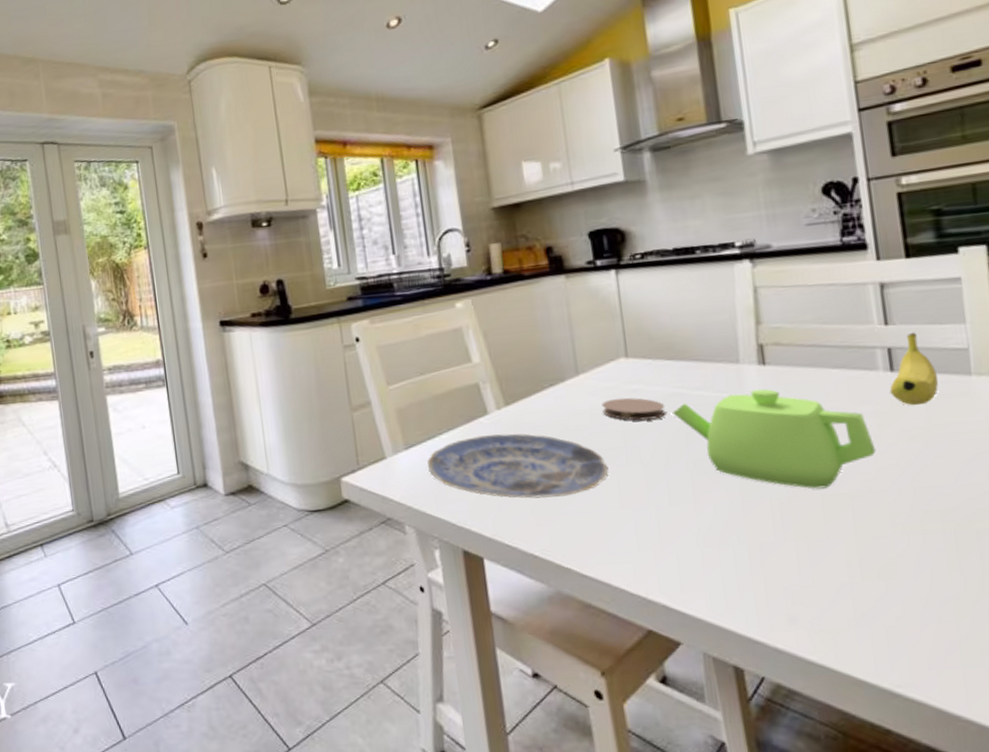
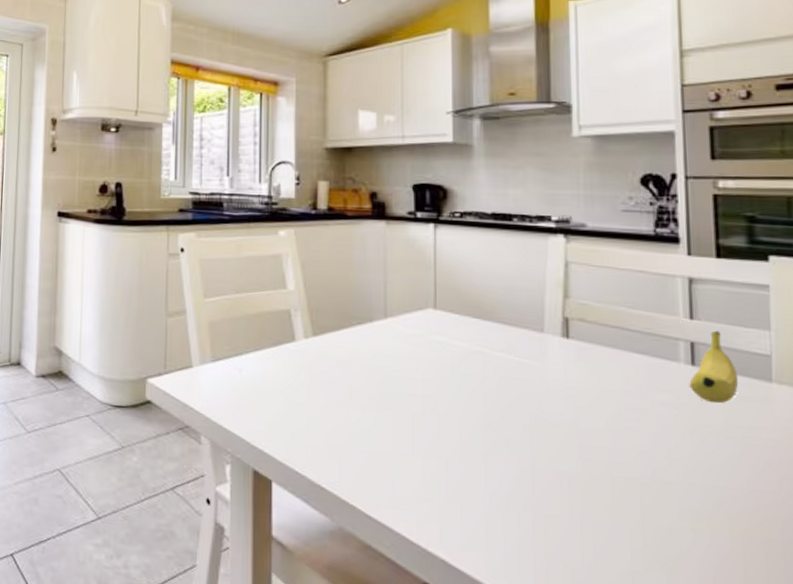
plate: present [427,433,609,499] -> none [231,360,405,434]
coaster: present [601,397,666,421] -> none [405,346,467,373]
teapot: present [672,388,876,489] -> none [473,360,670,471]

